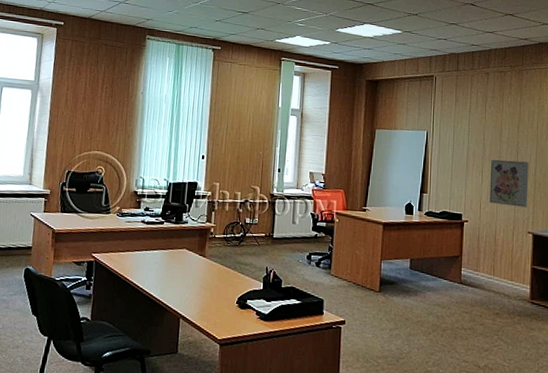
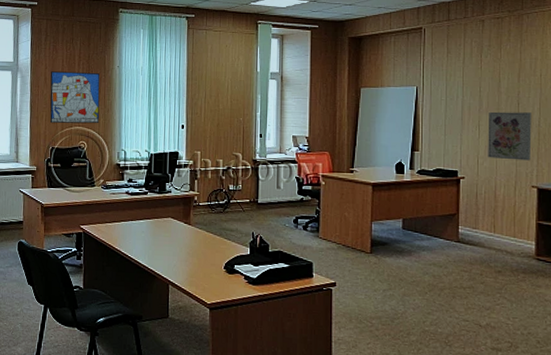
wall art: none [67,93,123,150] -> present [49,71,100,124]

